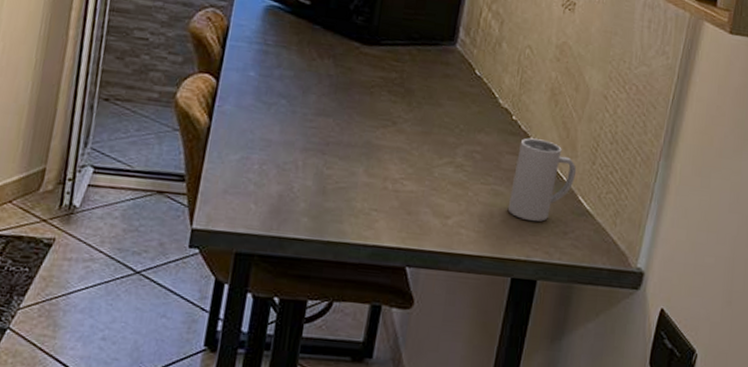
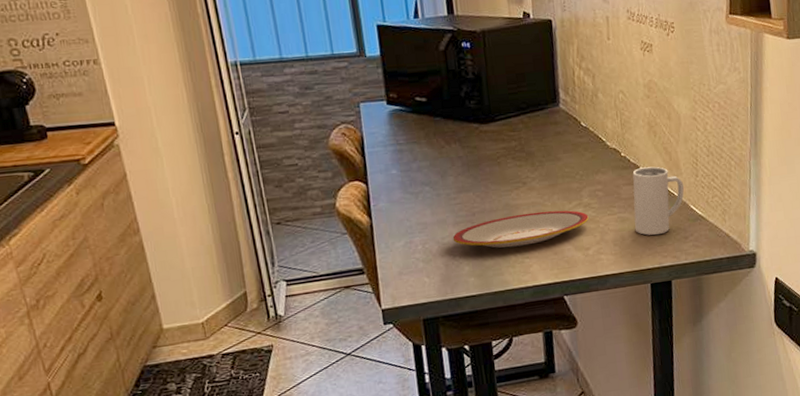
plate: none [296,155,458,196] -> present [452,210,589,248]

